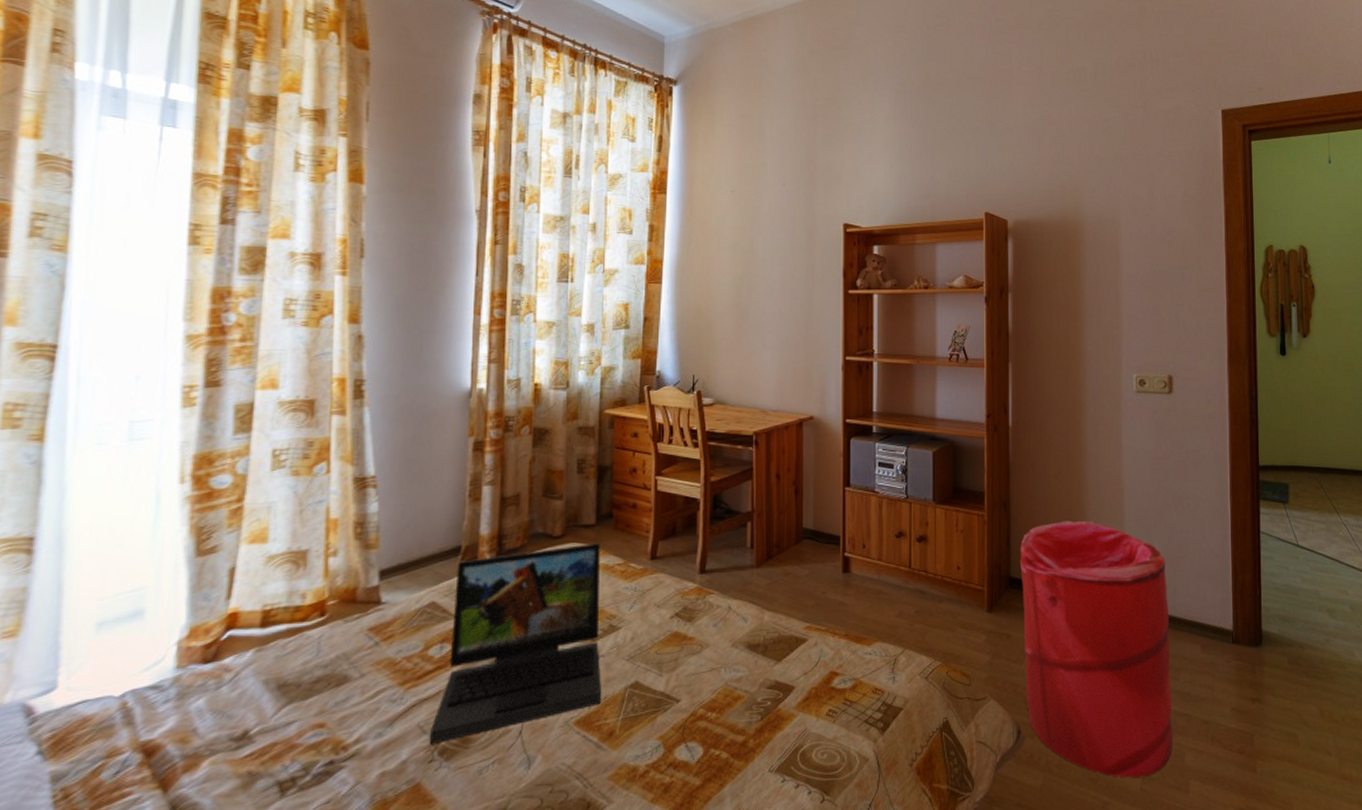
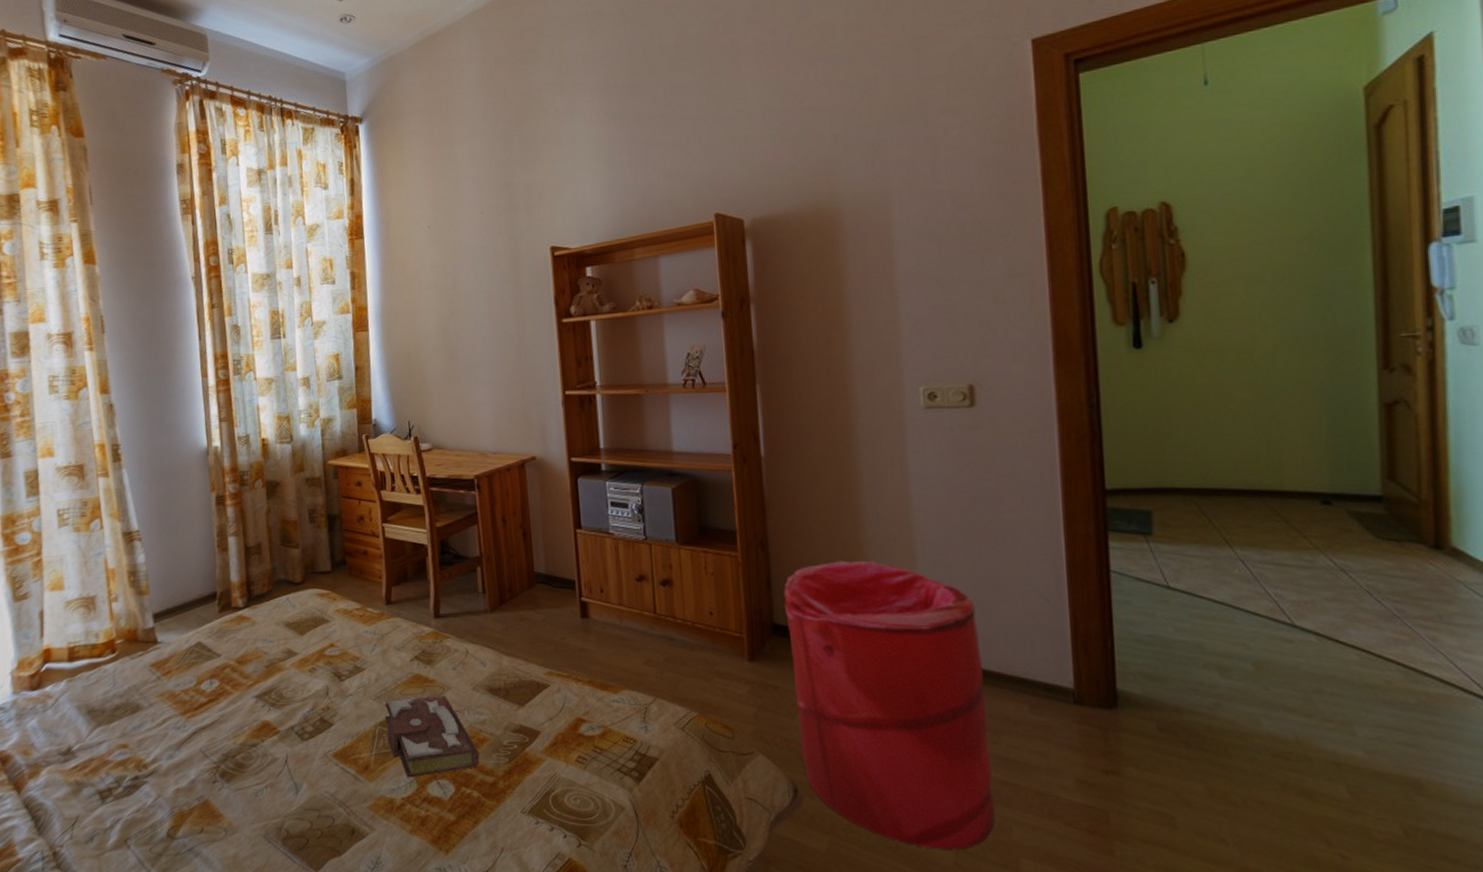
laptop: present [429,543,601,745] -> none [210,589,354,768]
book: none [637,653,732,743] -> present [385,695,480,778]

